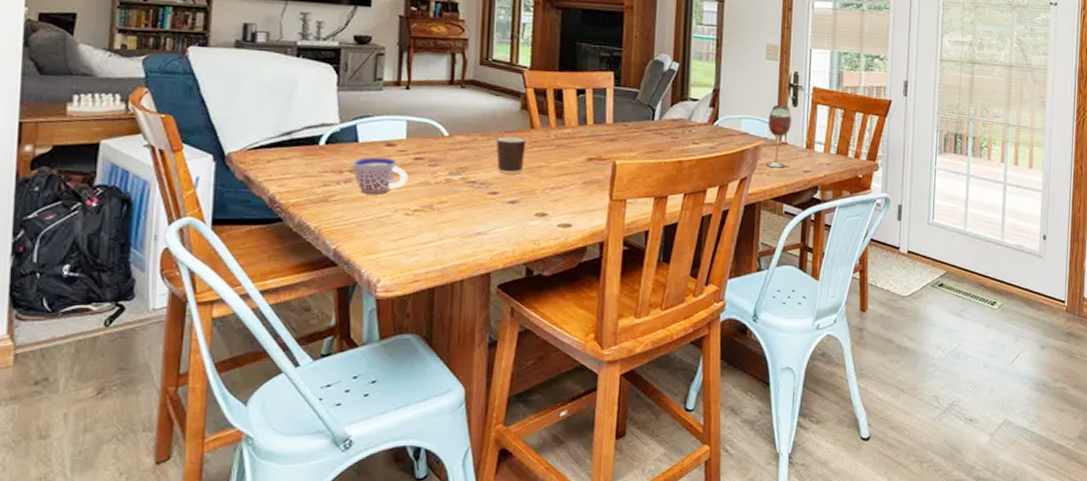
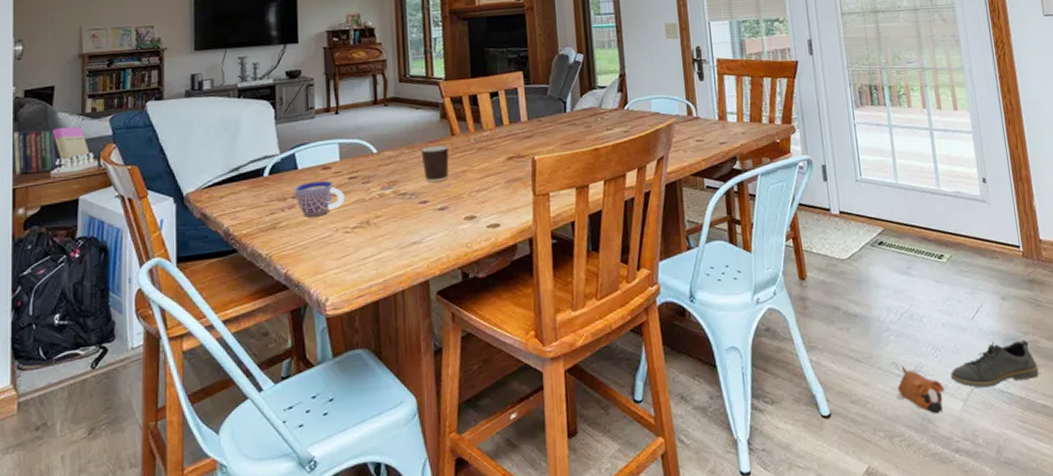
books: none [22,57,117,110] -> present [14,127,90,176]
wineglass: present [767,105,792,168] -> none [676,81,701,144]
dog toy: none [932,399,976,445] -> present [896,366,945,414]
shoe: none [983,385,1062,425] -> present [950,339,1039,388]

